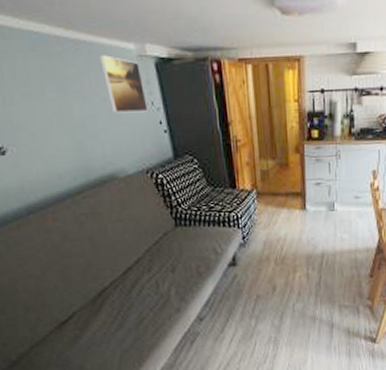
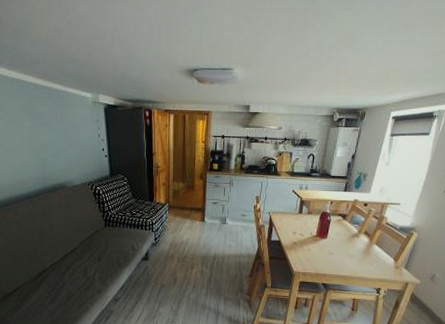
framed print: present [99,55,148,114] -> none [65,100,95,141]

